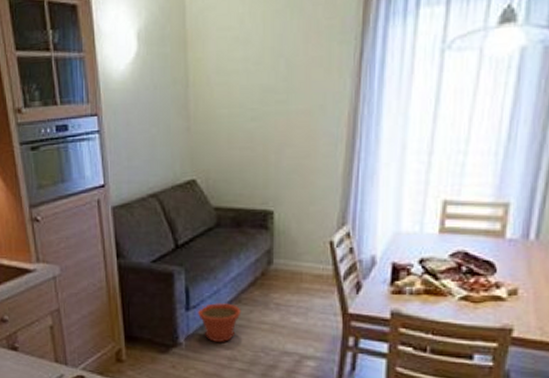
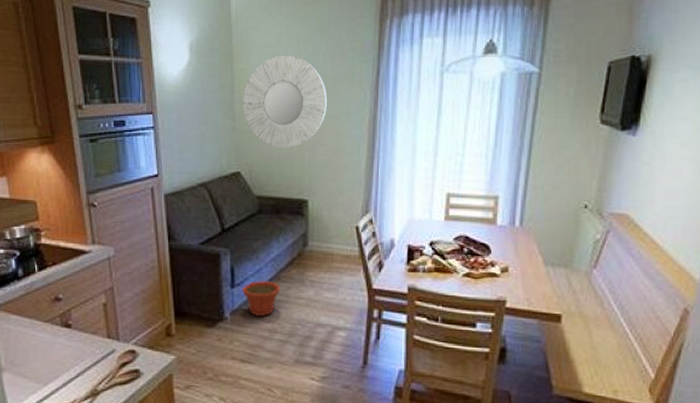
mirror: none [199,38,297,151] -> present [243,55,327,148]

